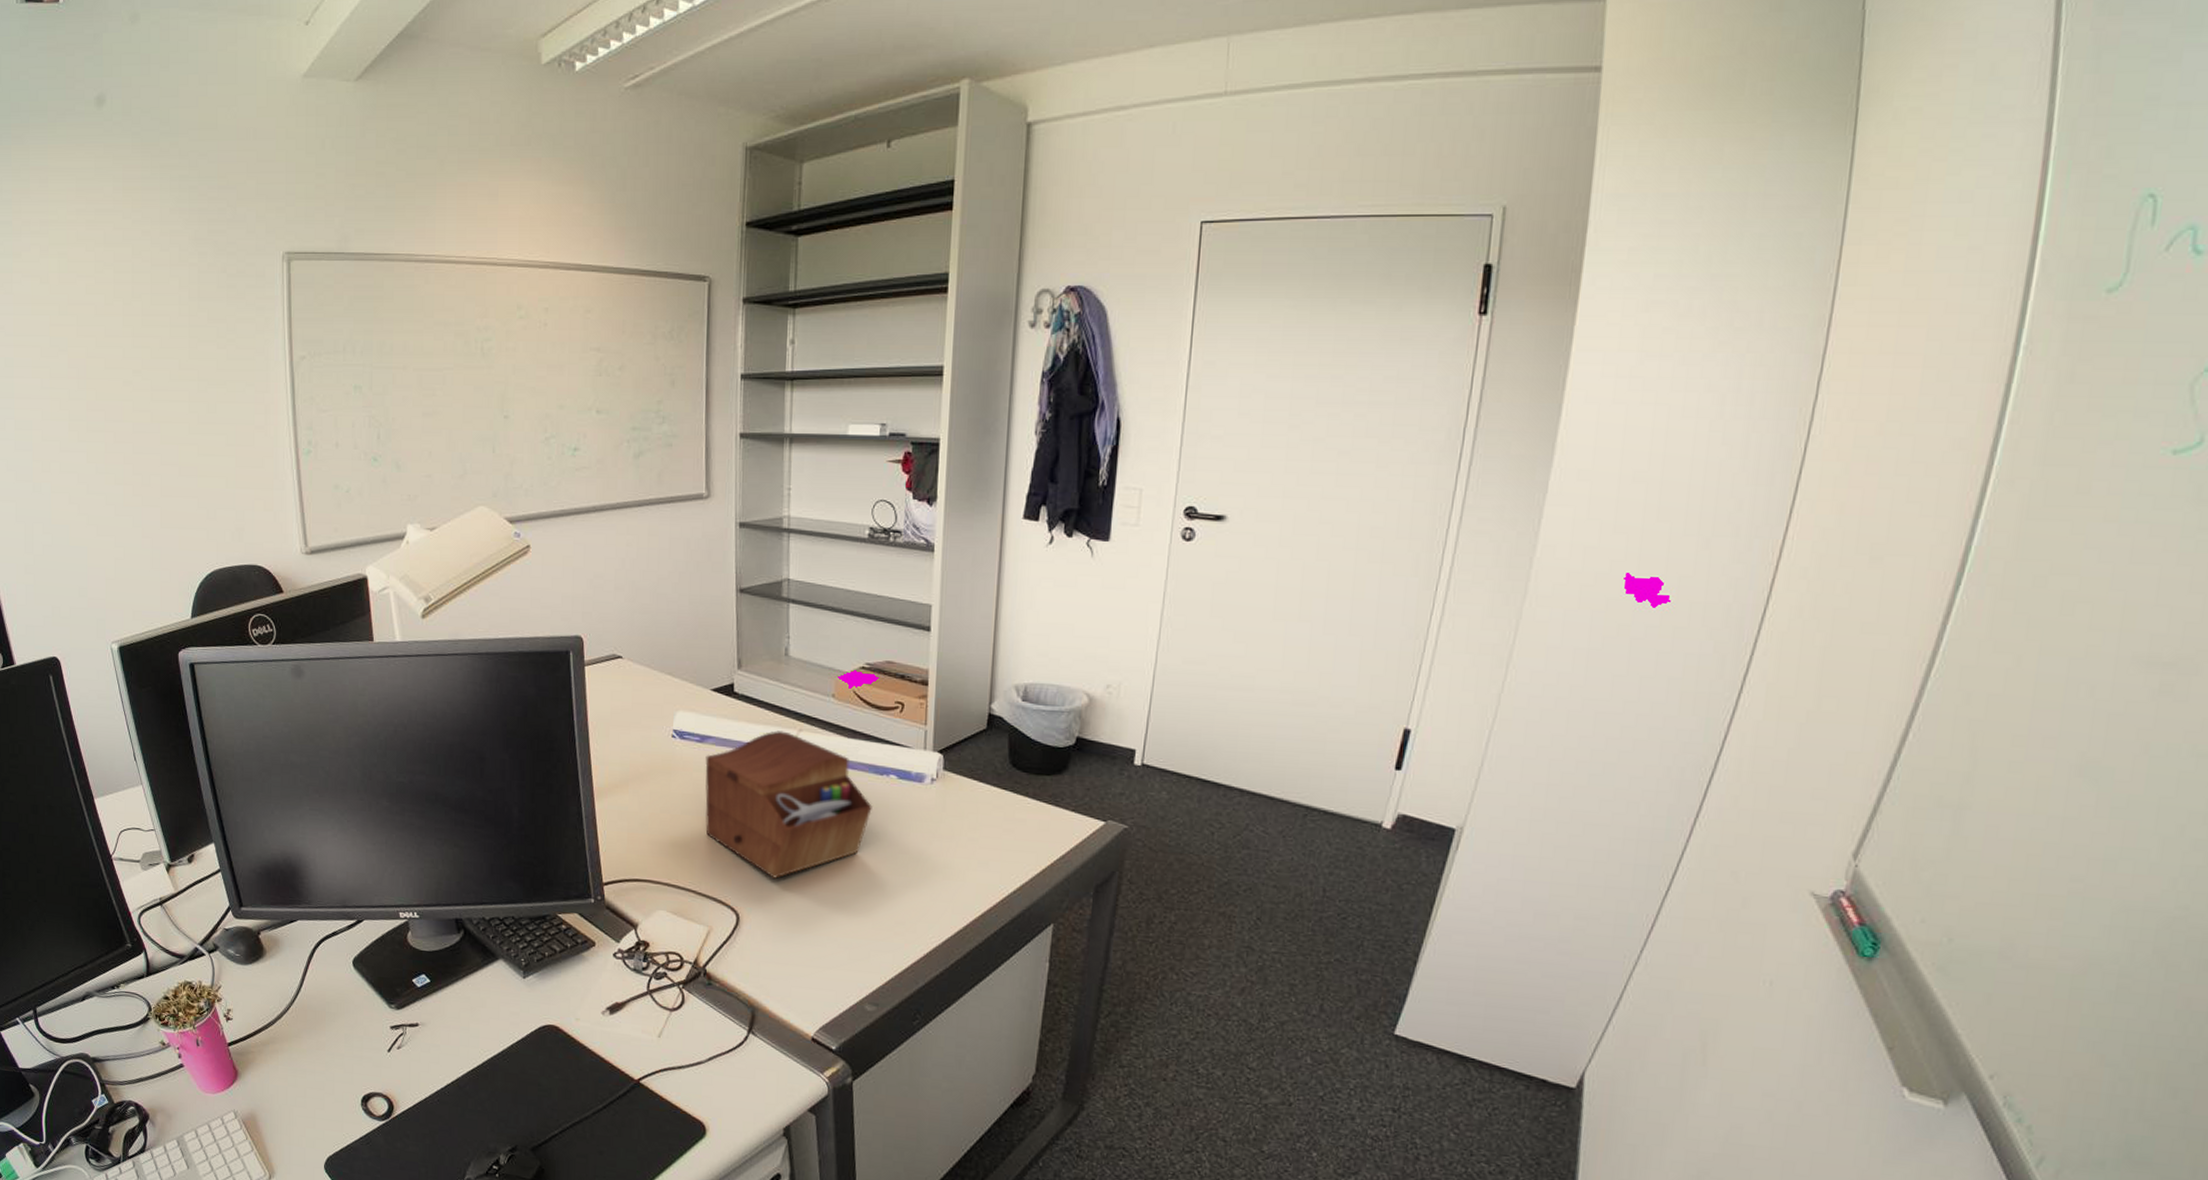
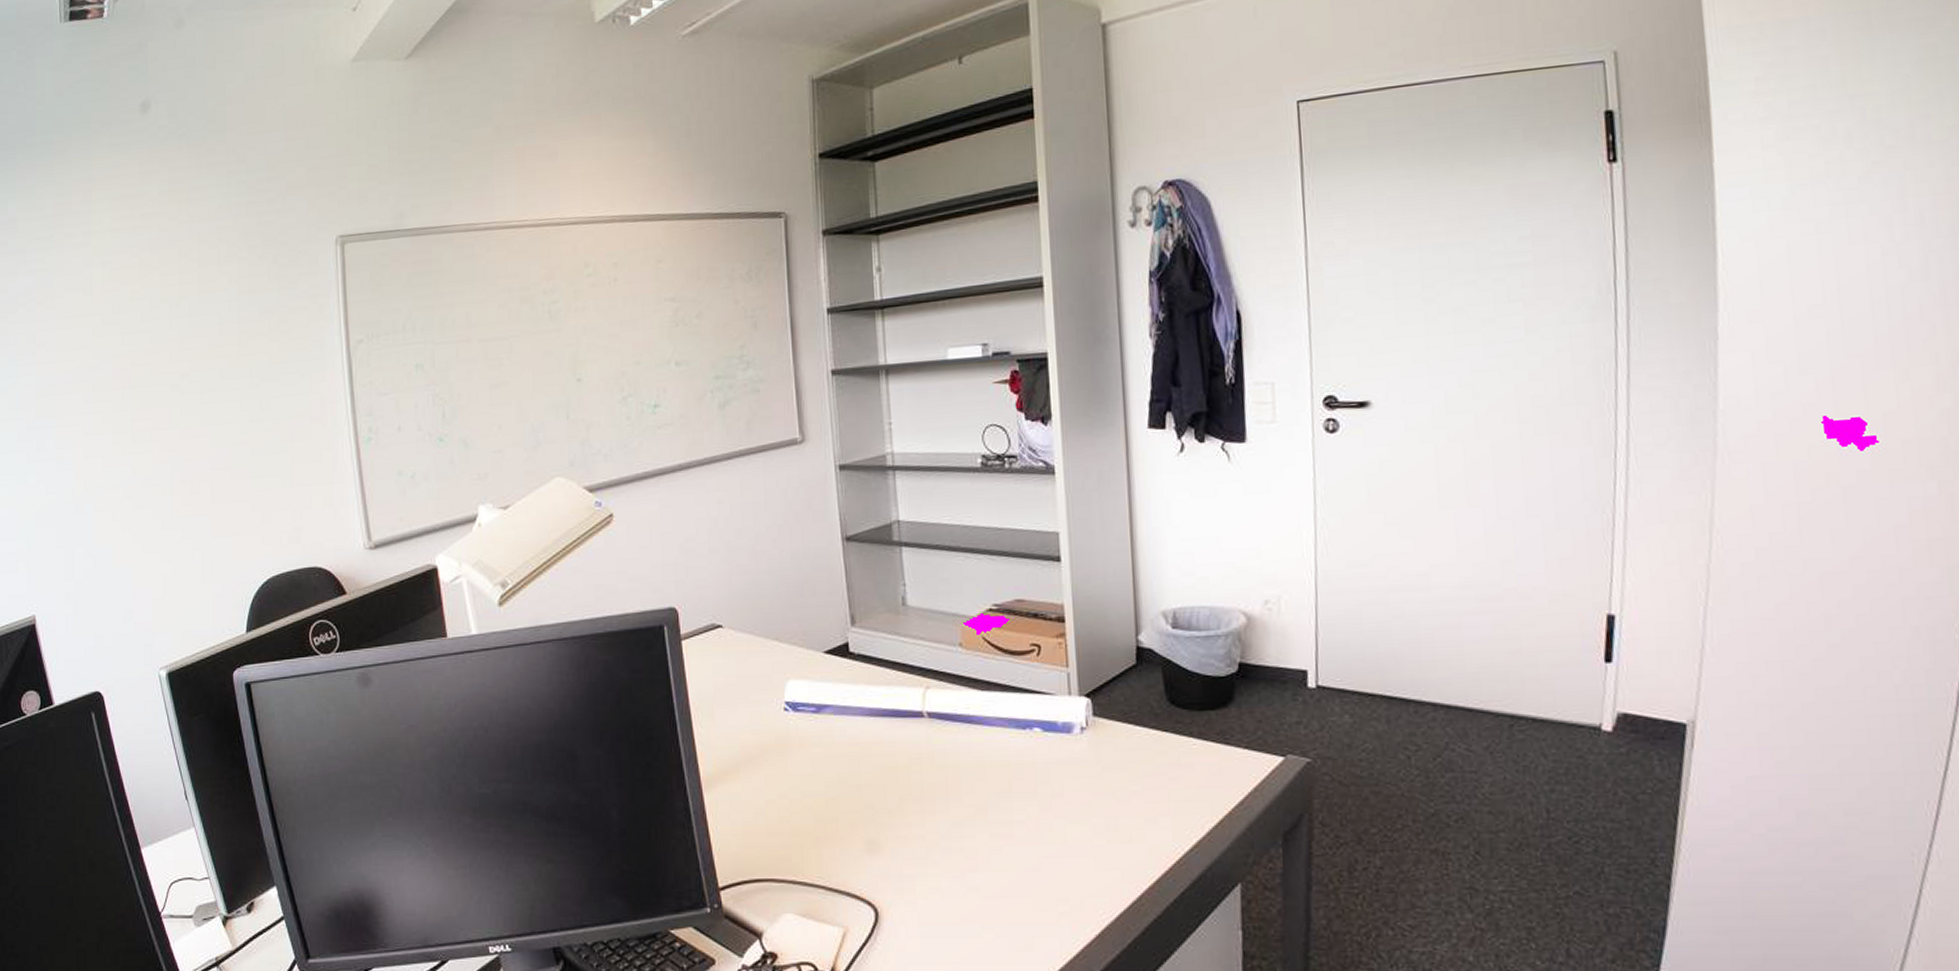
sewing box: present [705,730,872,879] -> none [824,690,1018,862]

